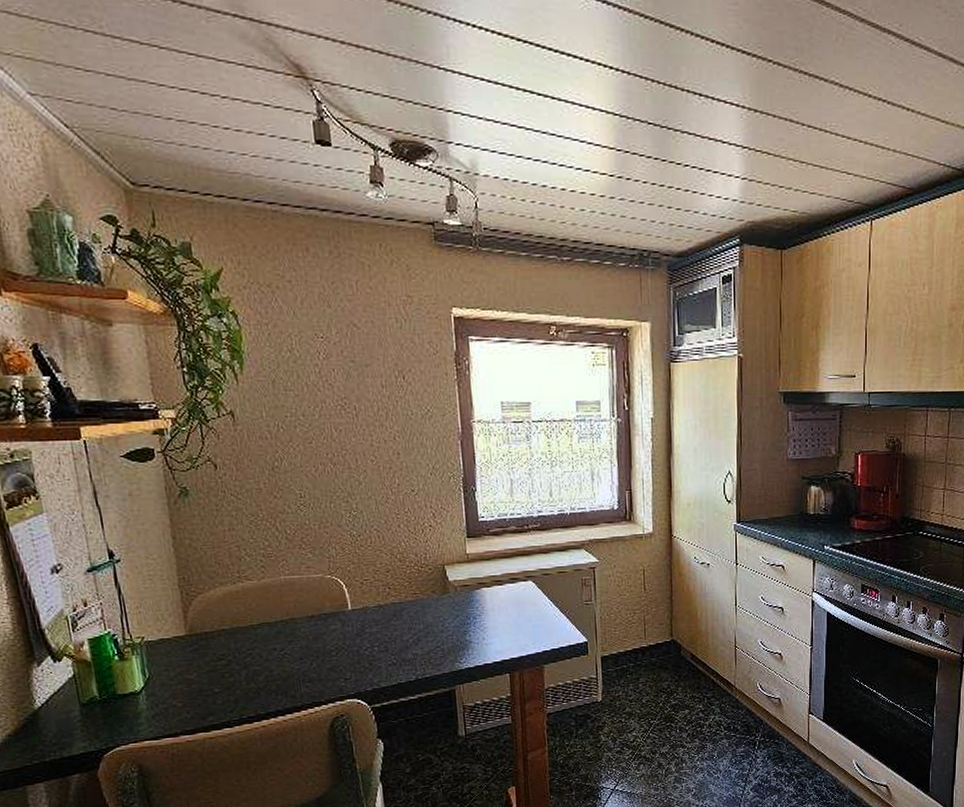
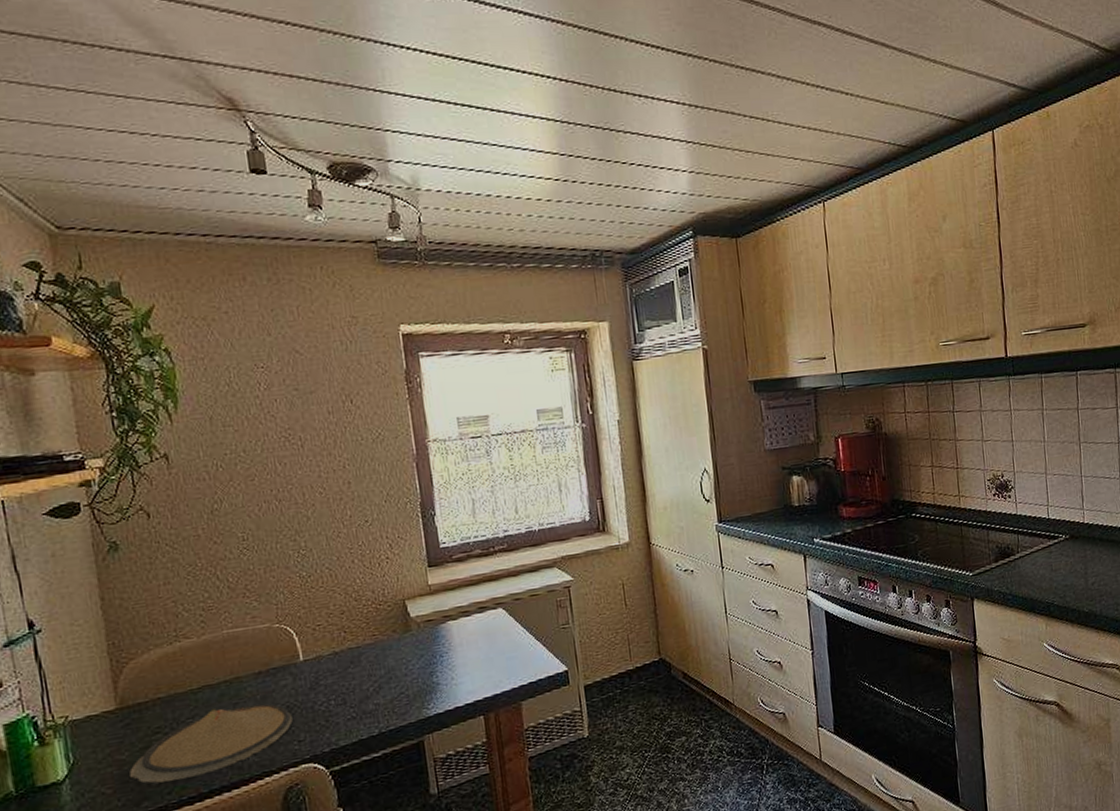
plate: none [197,643,340,702] -> present [129,703,293,783]

